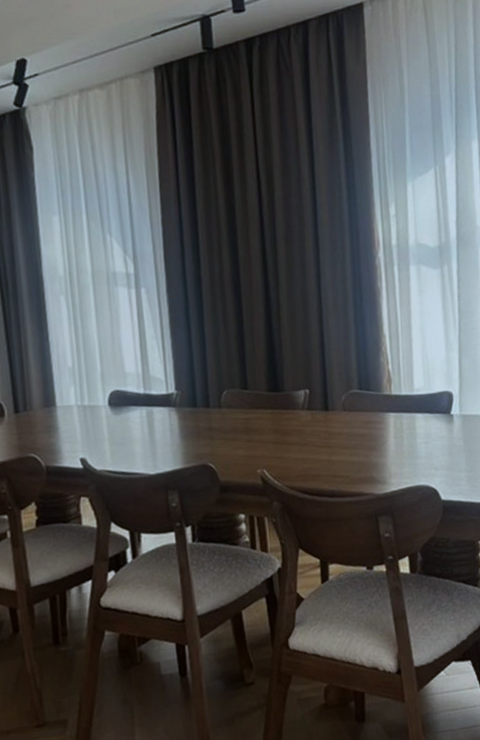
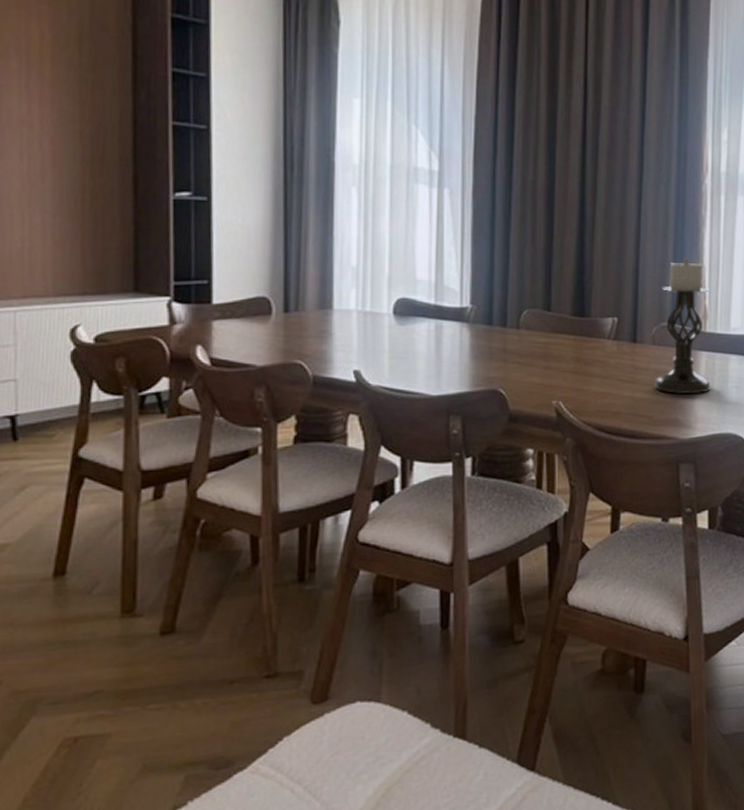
candle holder: none [347,328,401,454] -> present [655,258,711,395]

